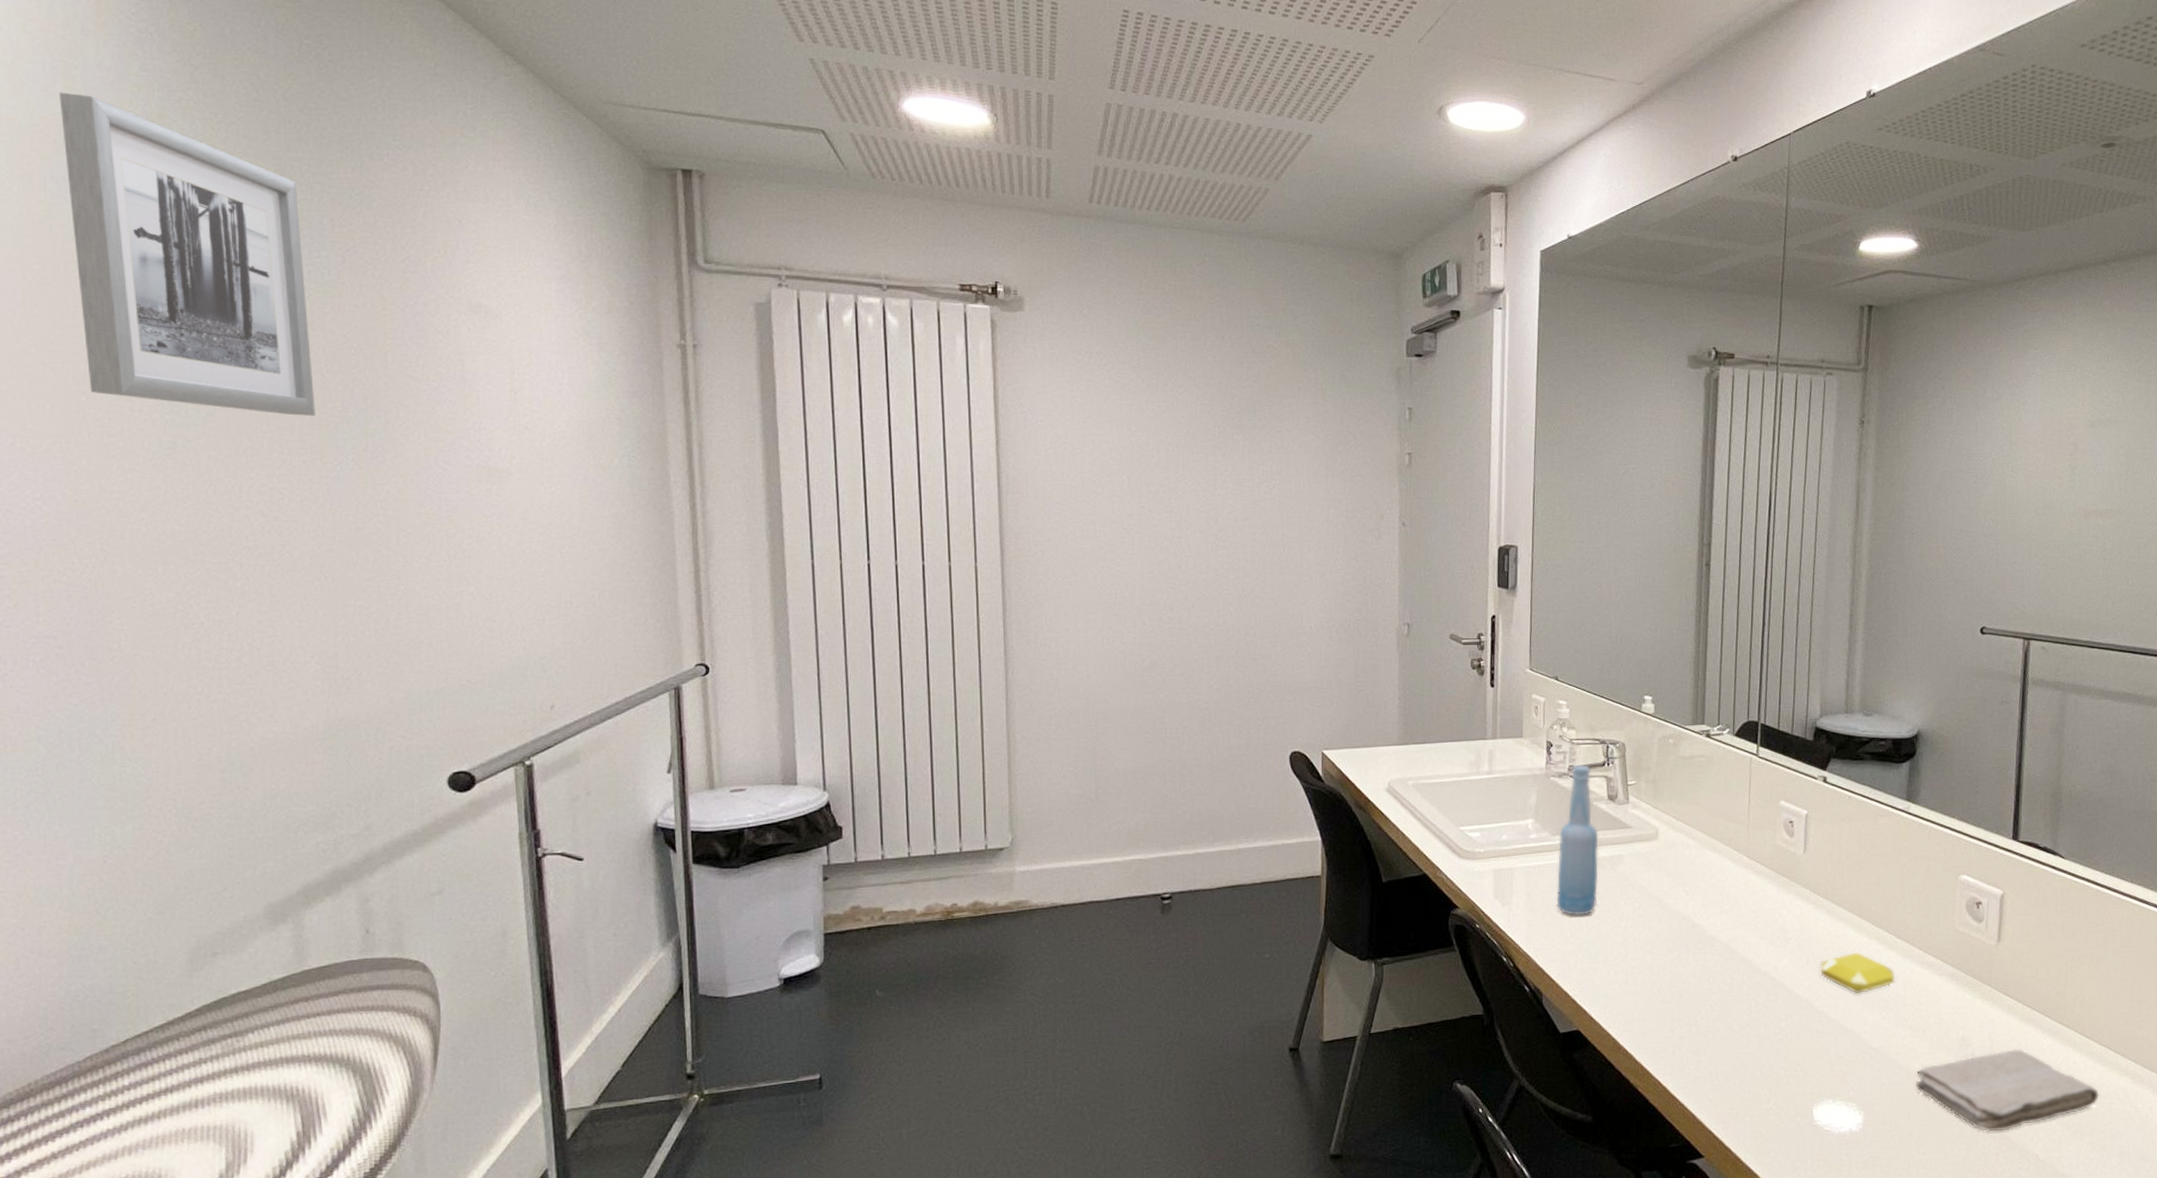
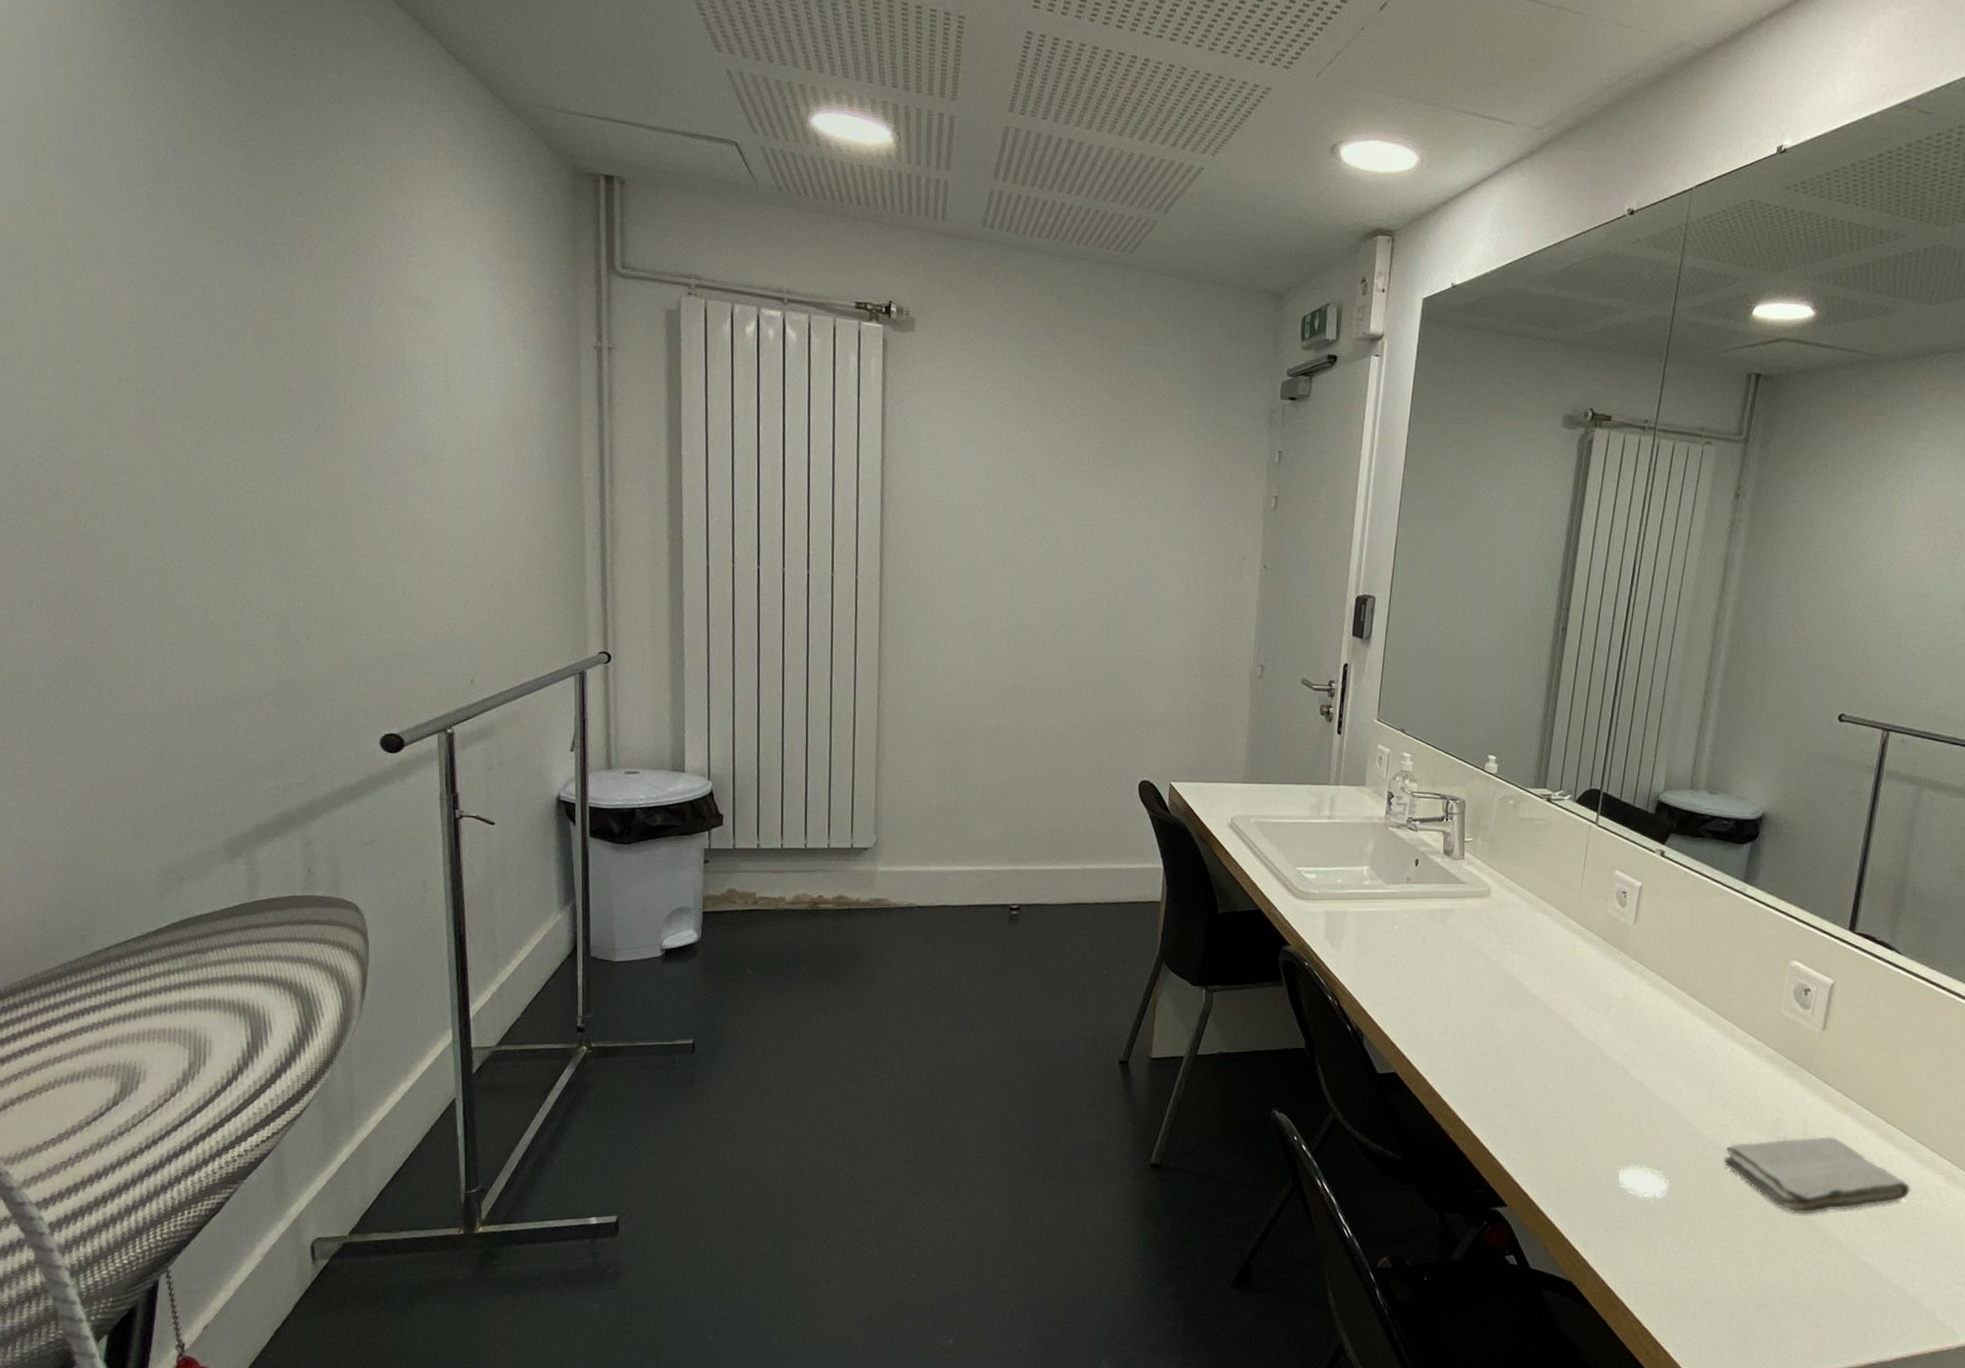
wall art: present [59,92,315,416] -> none [61,75,275,395]
bottle: present [1556,765,1599,916] -> none [1384,817,1432,964]
soap bar: present [1820,952,1895,994] -> none [1639,1026,1715,1067]

